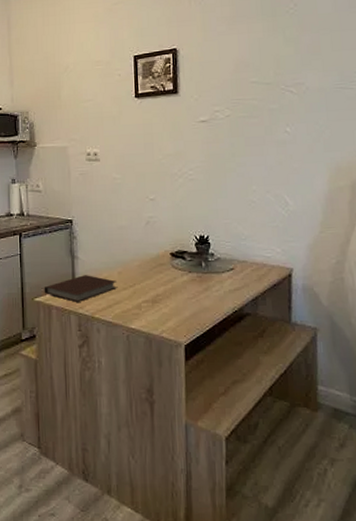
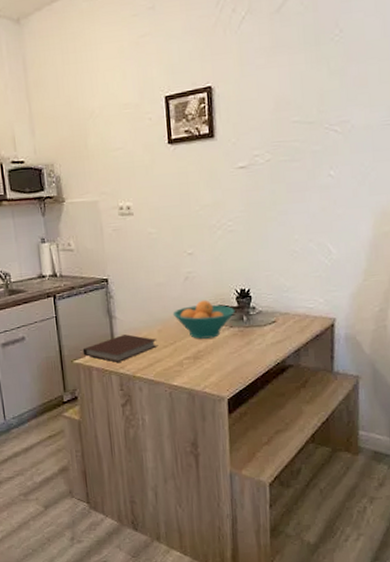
fruit bowl: none [133,244,194,283] -> present [172,299,235,339]

